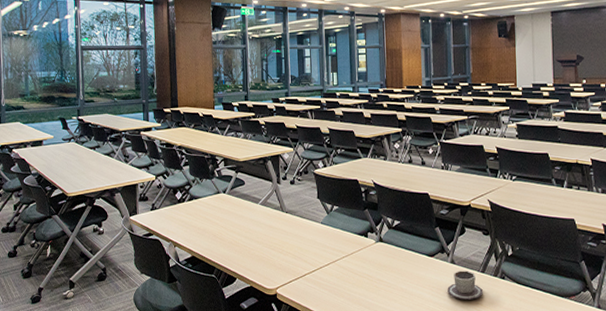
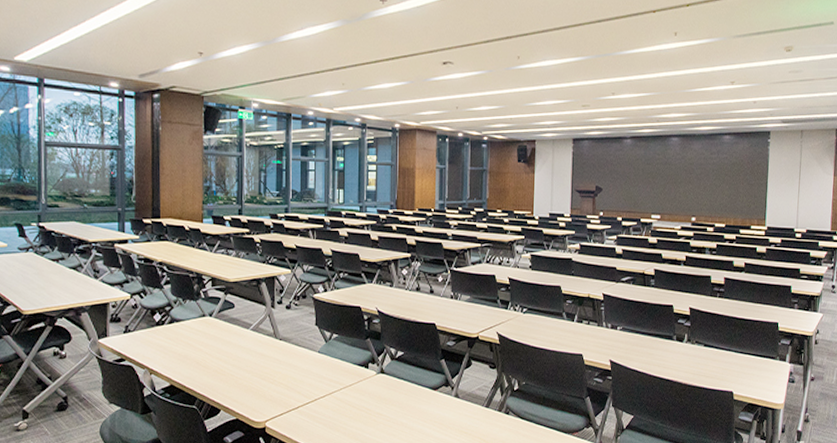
cup: present [447,270,483,300] -> none [449,405,486,435]

